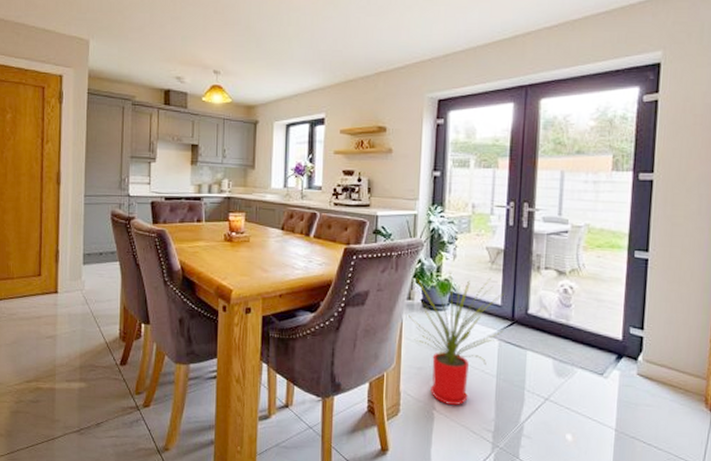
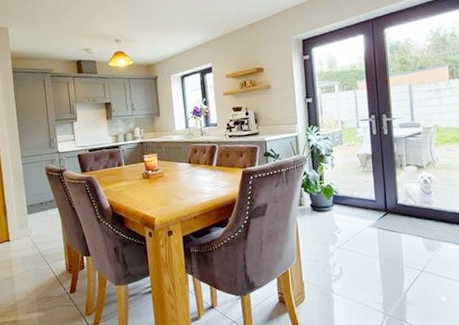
house plant: present [408,272,504,406] -> none [300,178,380,287]

